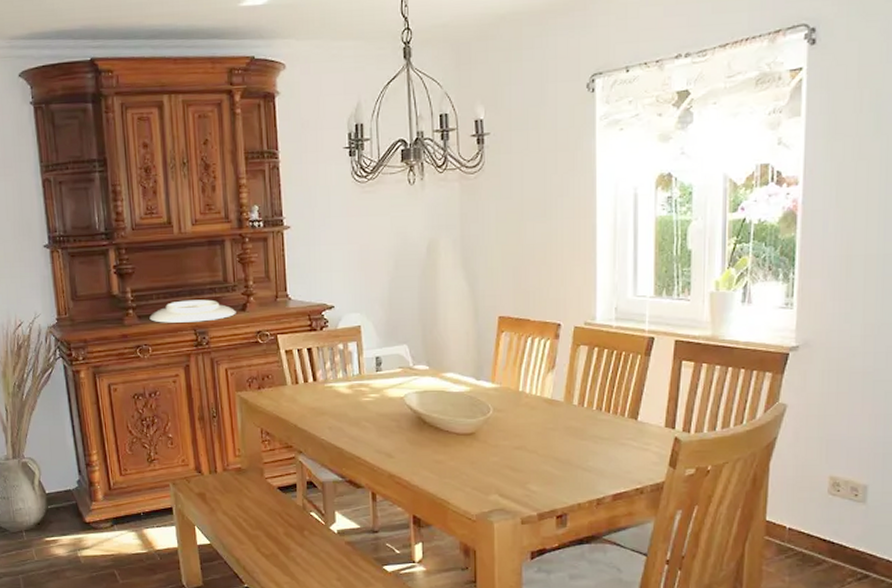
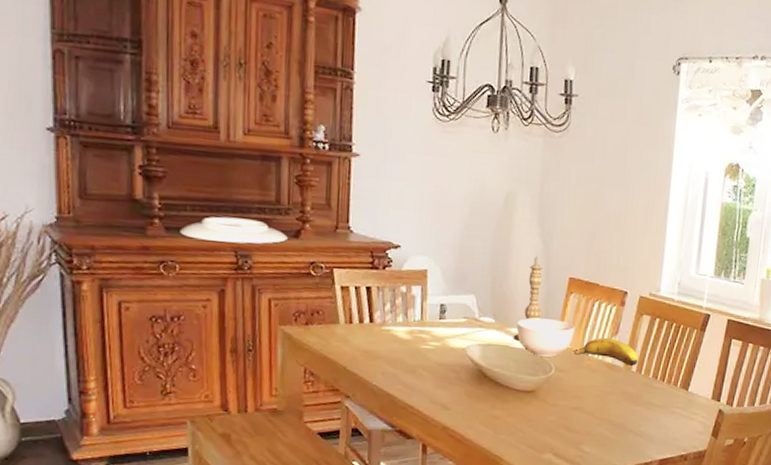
candlestick: none [448,299,475,385] -> present [513,256,543,341]
bowl: none [450,360,509,399] -> present [516,318,575,358]
fruit: none [511,372,579,399] -> present [574,337,639,366]

